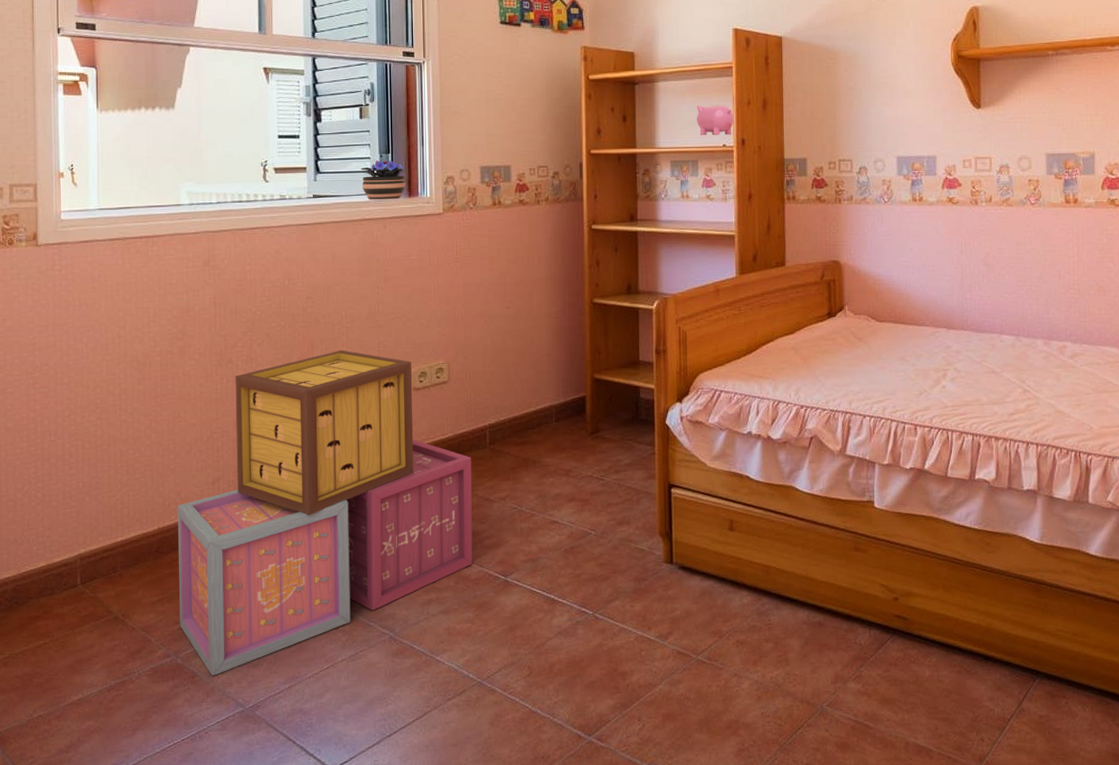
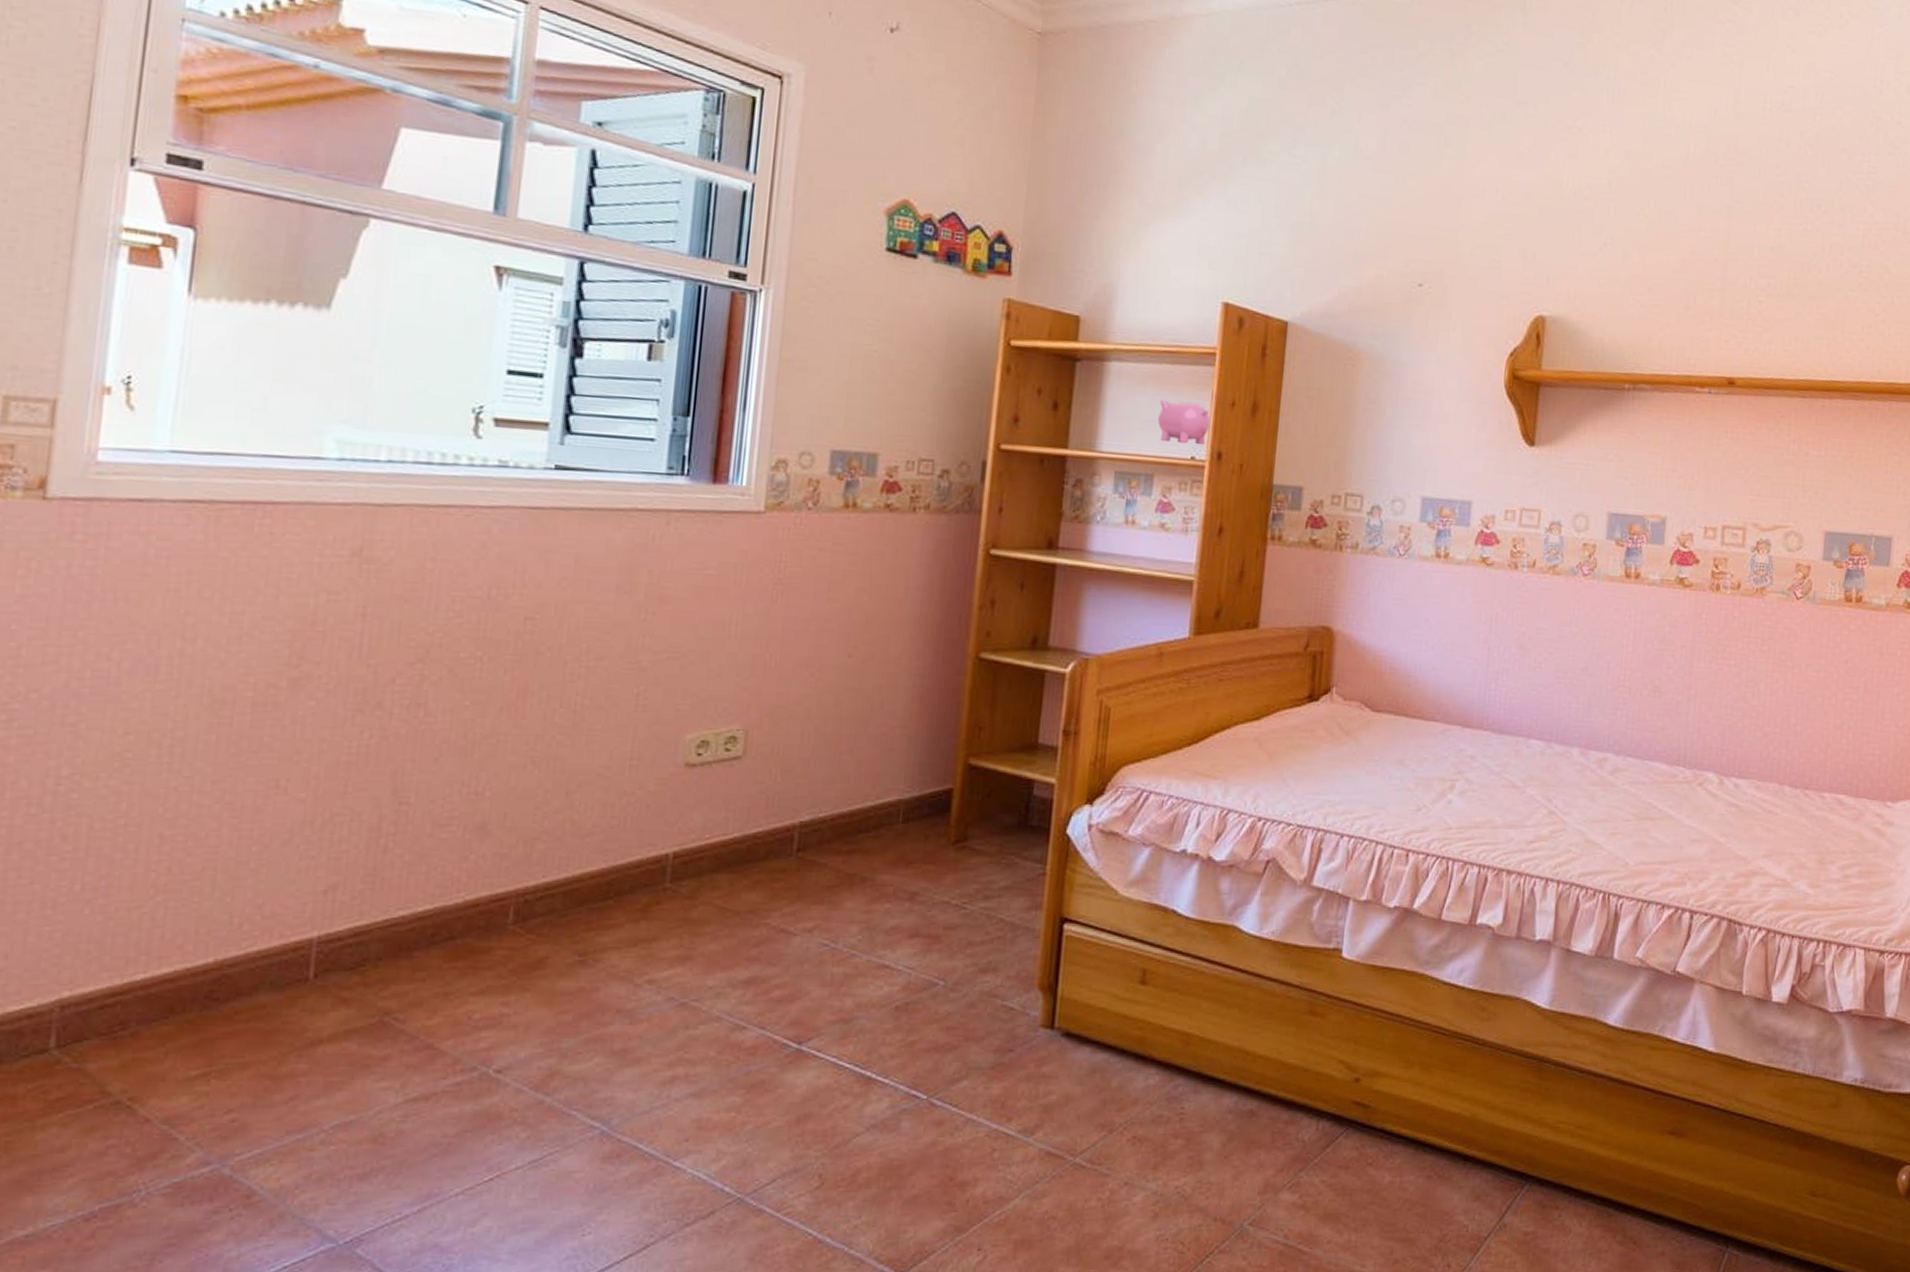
crates: present [178,349,473,677] -> none [235,699,767,1196]
potted flower: present [360,159,407,200] -> none [638,423,715,485]

